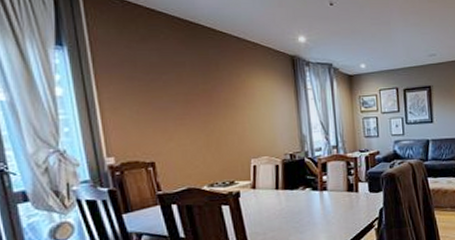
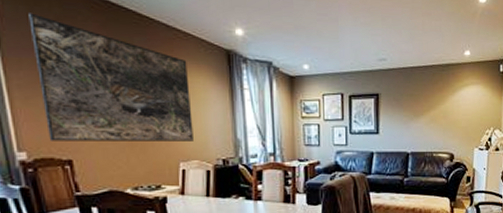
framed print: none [118,35,263,146] -> present [28,13,193,141]

